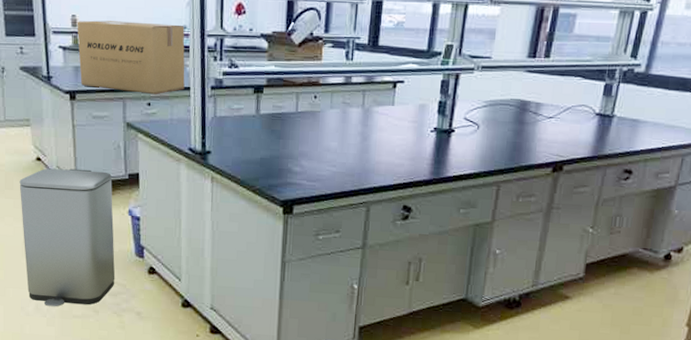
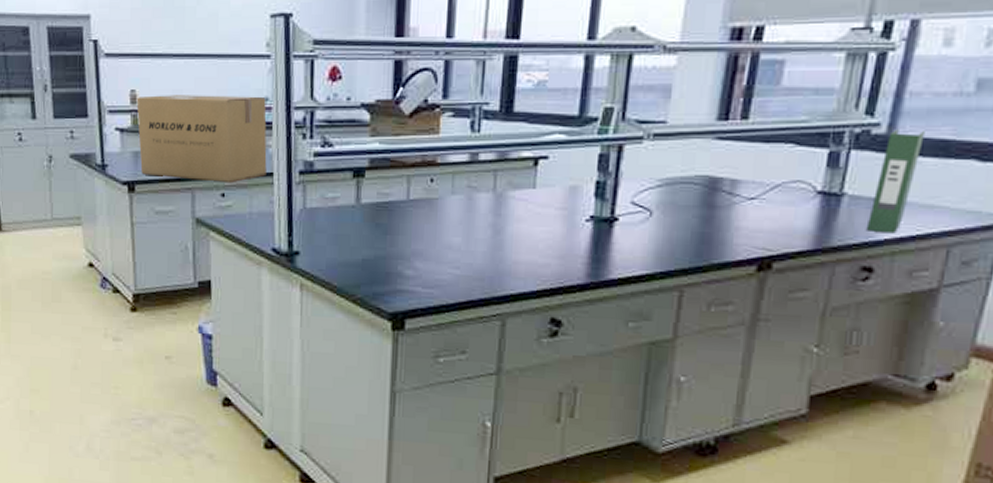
pedal bin: present [19,168,115,307] -> none [68,276,182,447]
binder: none [628,69,670,146] -> present [865,129,925,234]

